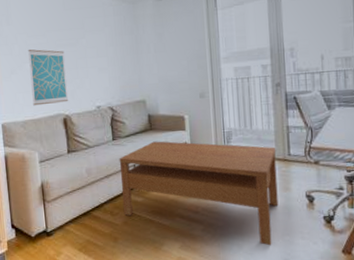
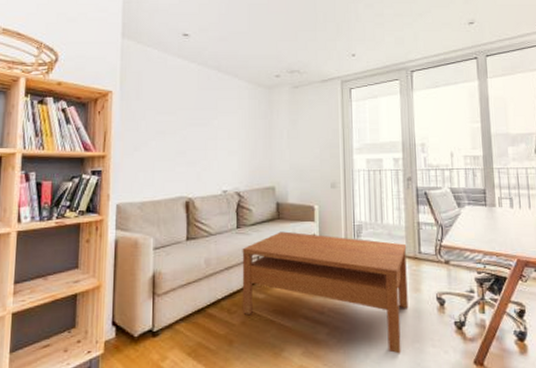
wall art: present [28,49,69,106] -> none [154,127,194,186]

